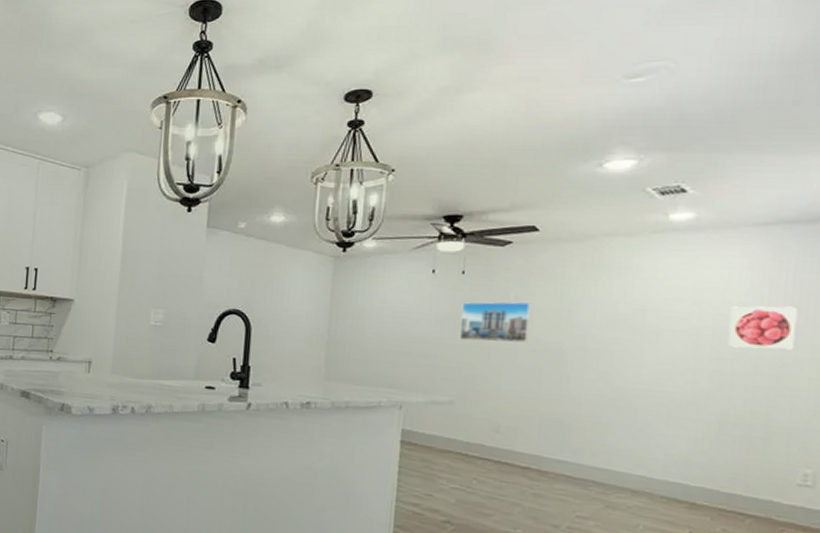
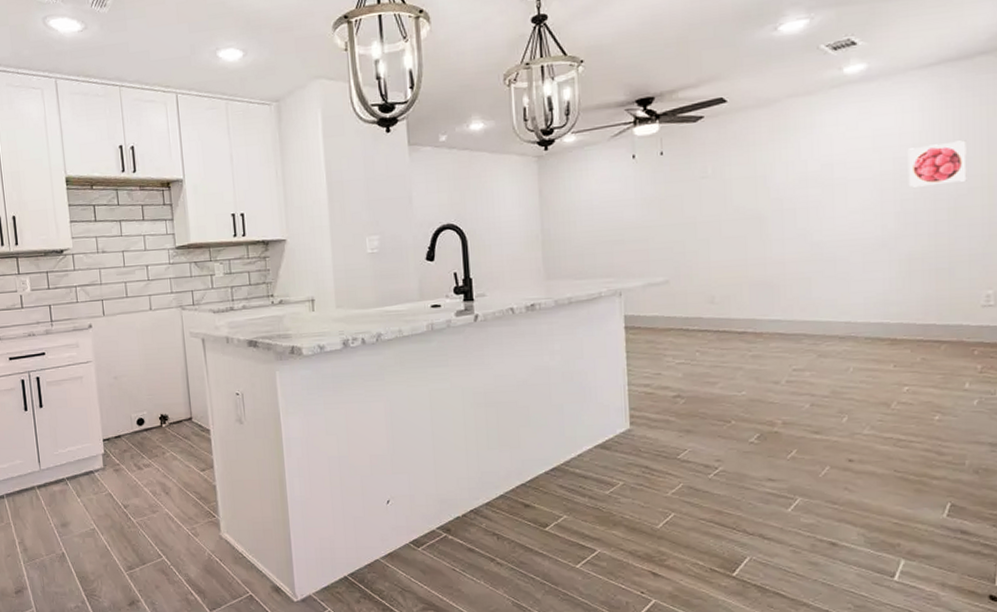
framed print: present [459,301,532,343] -> none [664,172,730,220]

